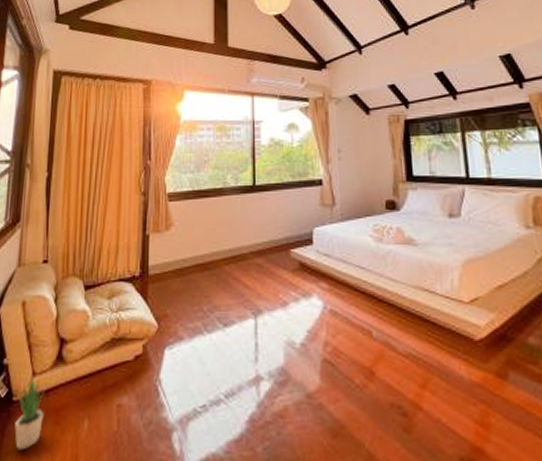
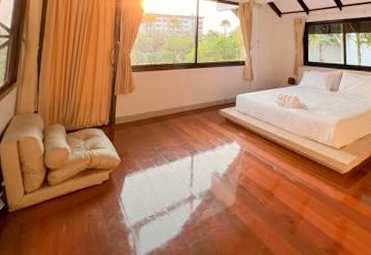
potted plant: present [14,376,46,450] -> none [9,194,35,247]

